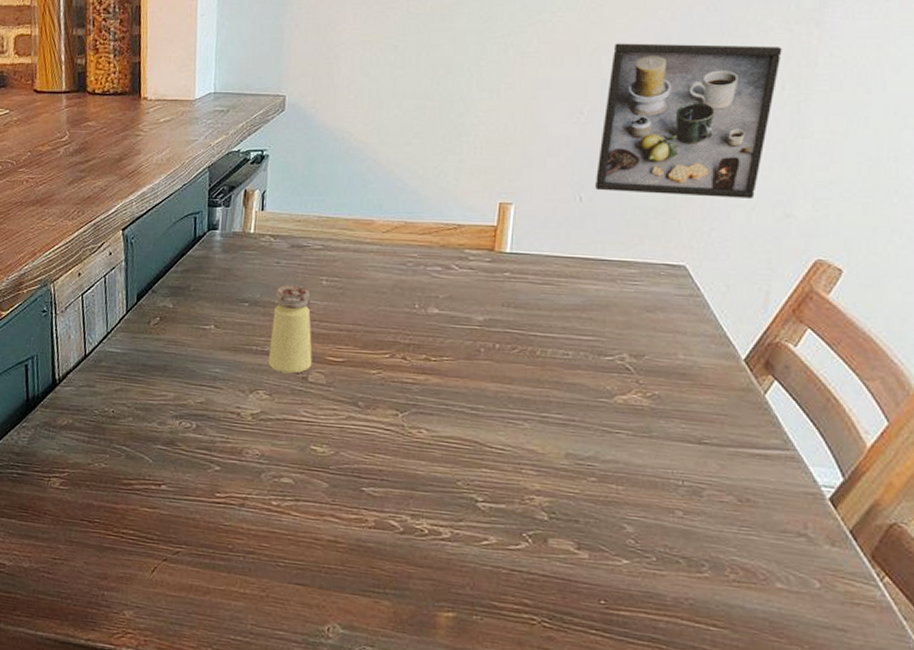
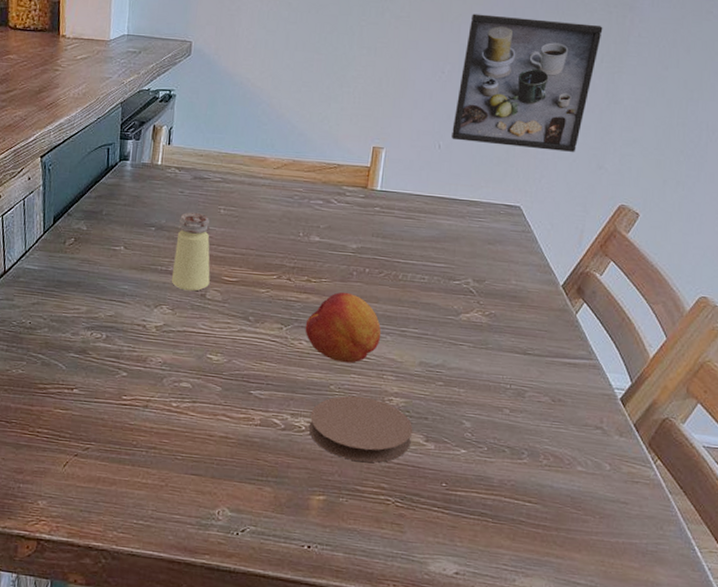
fruit: none [424,372,518,456] -> present [305,292,382,363]
coaster: none [432,493,561,574] -> present [308,395,413,463]

